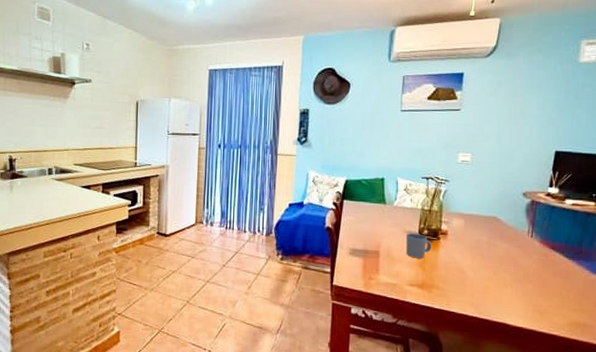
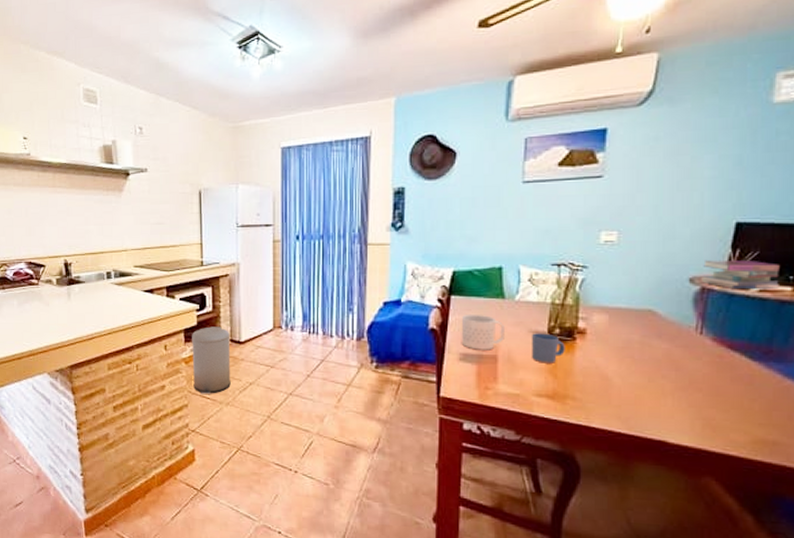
pedal bin: none [122,220,157,282] -> present [192,326,231,395]
mug: none [351,216,385,247] -> present [461,314,505,350]
books: none [532,179,586,203] -> present [701,259,780,289]

